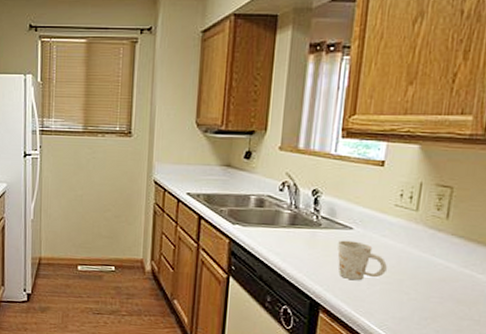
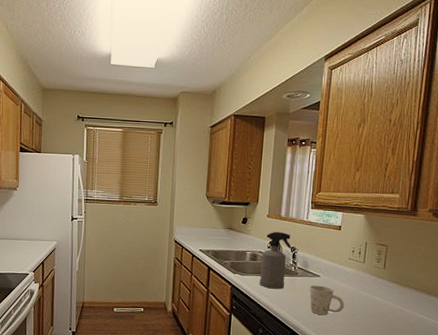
spray bottle: none [267,168,314,245] -> present [259,231,292,289]

